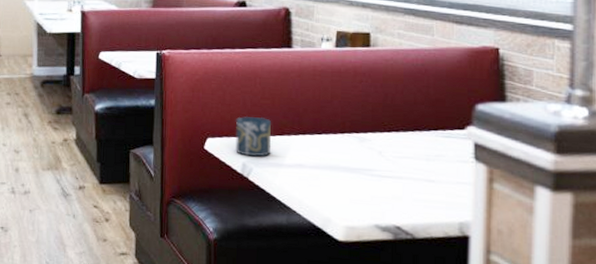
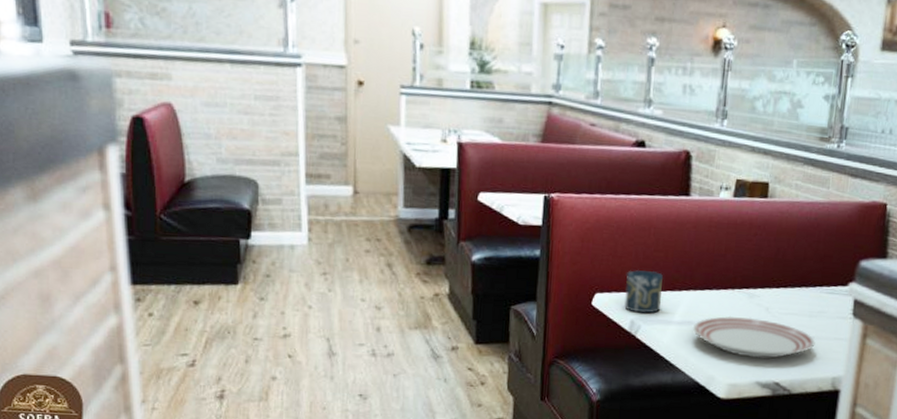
dinner plate: none [304,159,436,202] -> present [692,316,816,359]

